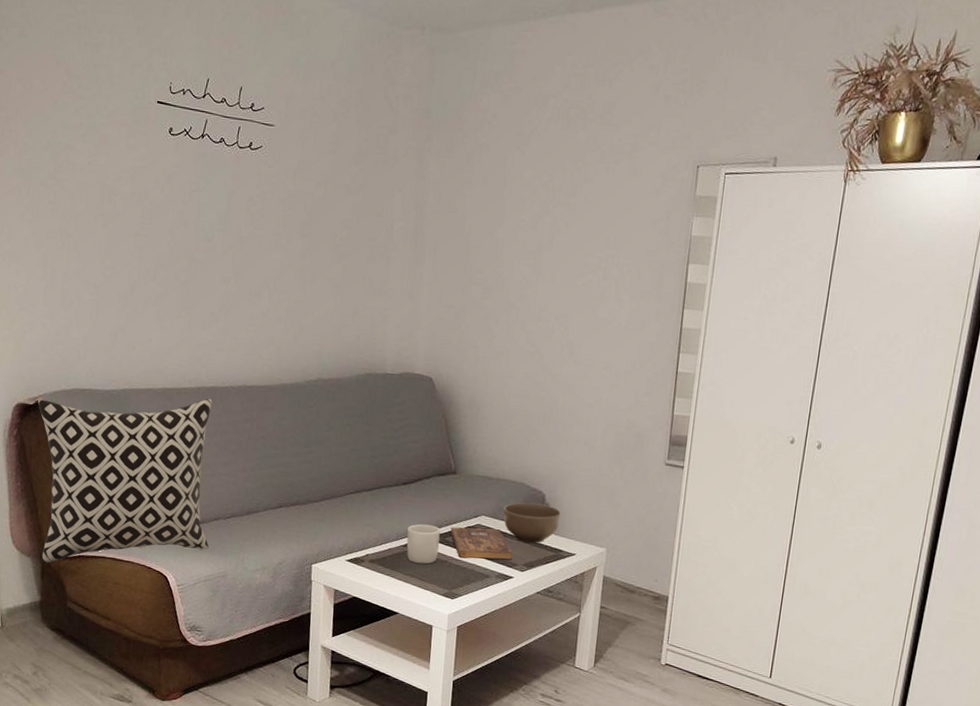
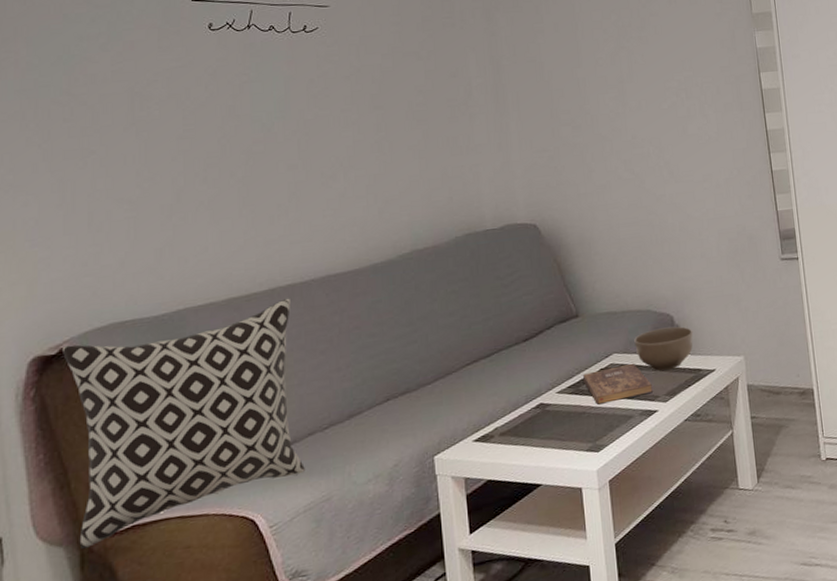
mug: present [406,524,440,565] -> none [536,377,574,424]

